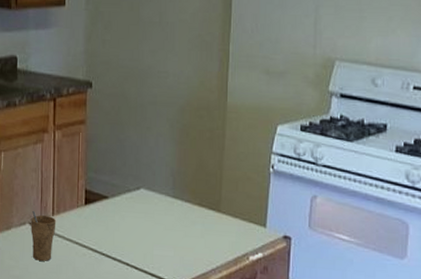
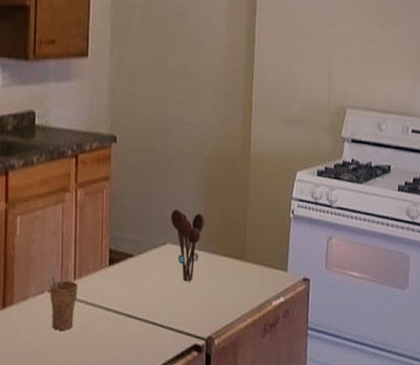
utensil holder: none [144,156,179,228] -> present [171,209,205,282]

